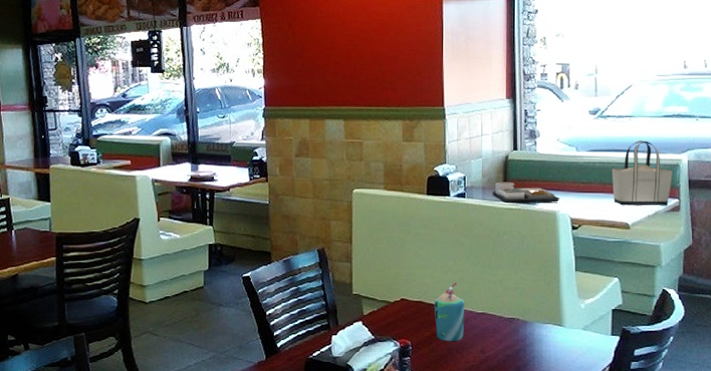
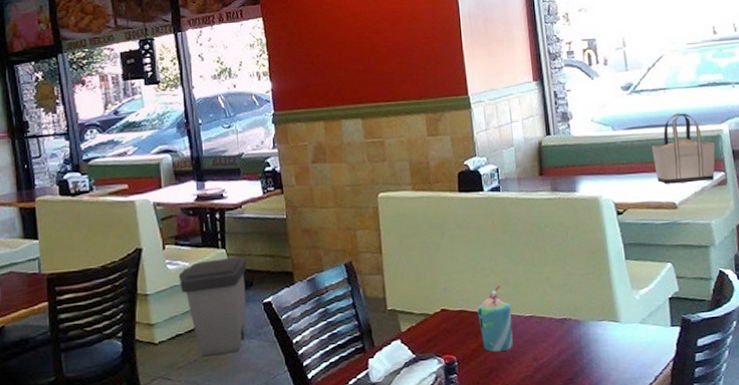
trash can: none [170,233,231,319] -> present [178,256,247,357]
food tray: present [492,182,560,204] -> none [528,170,601,194]

